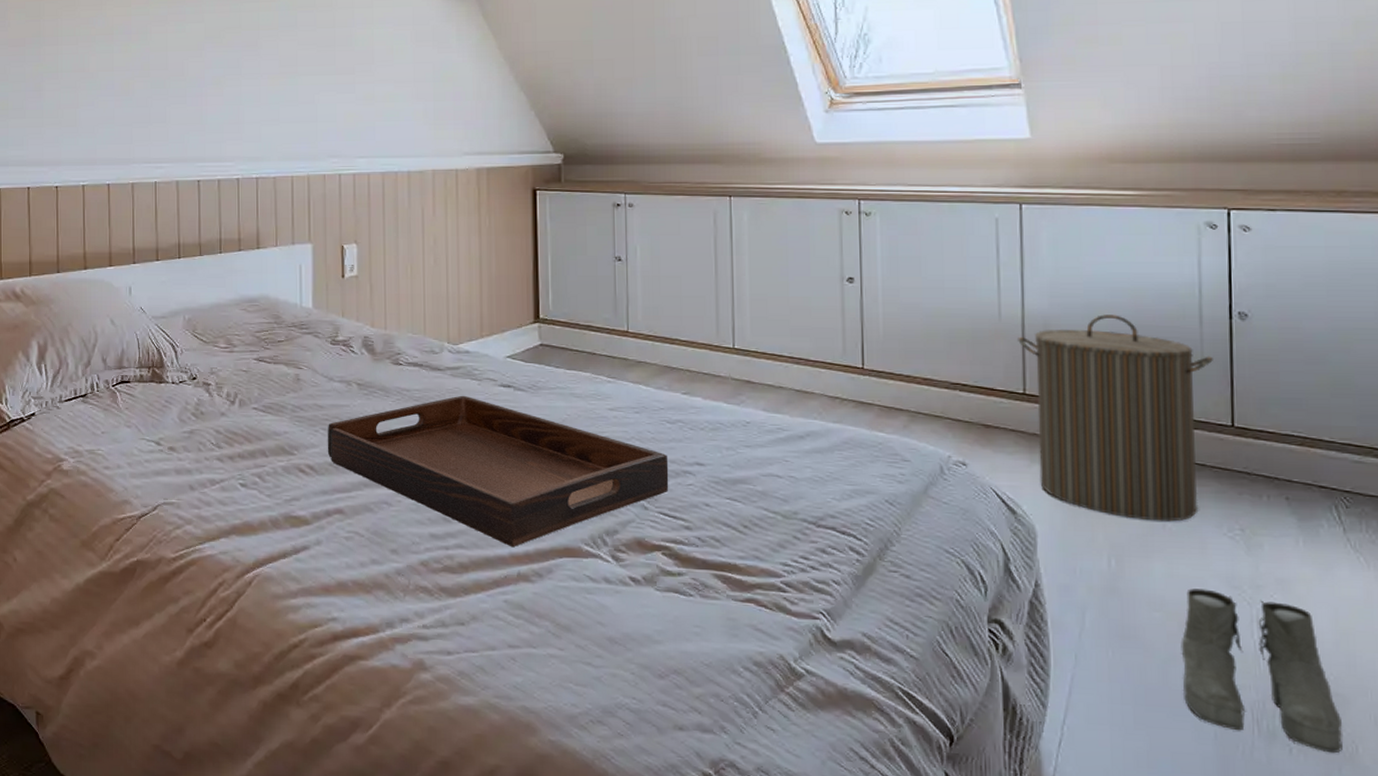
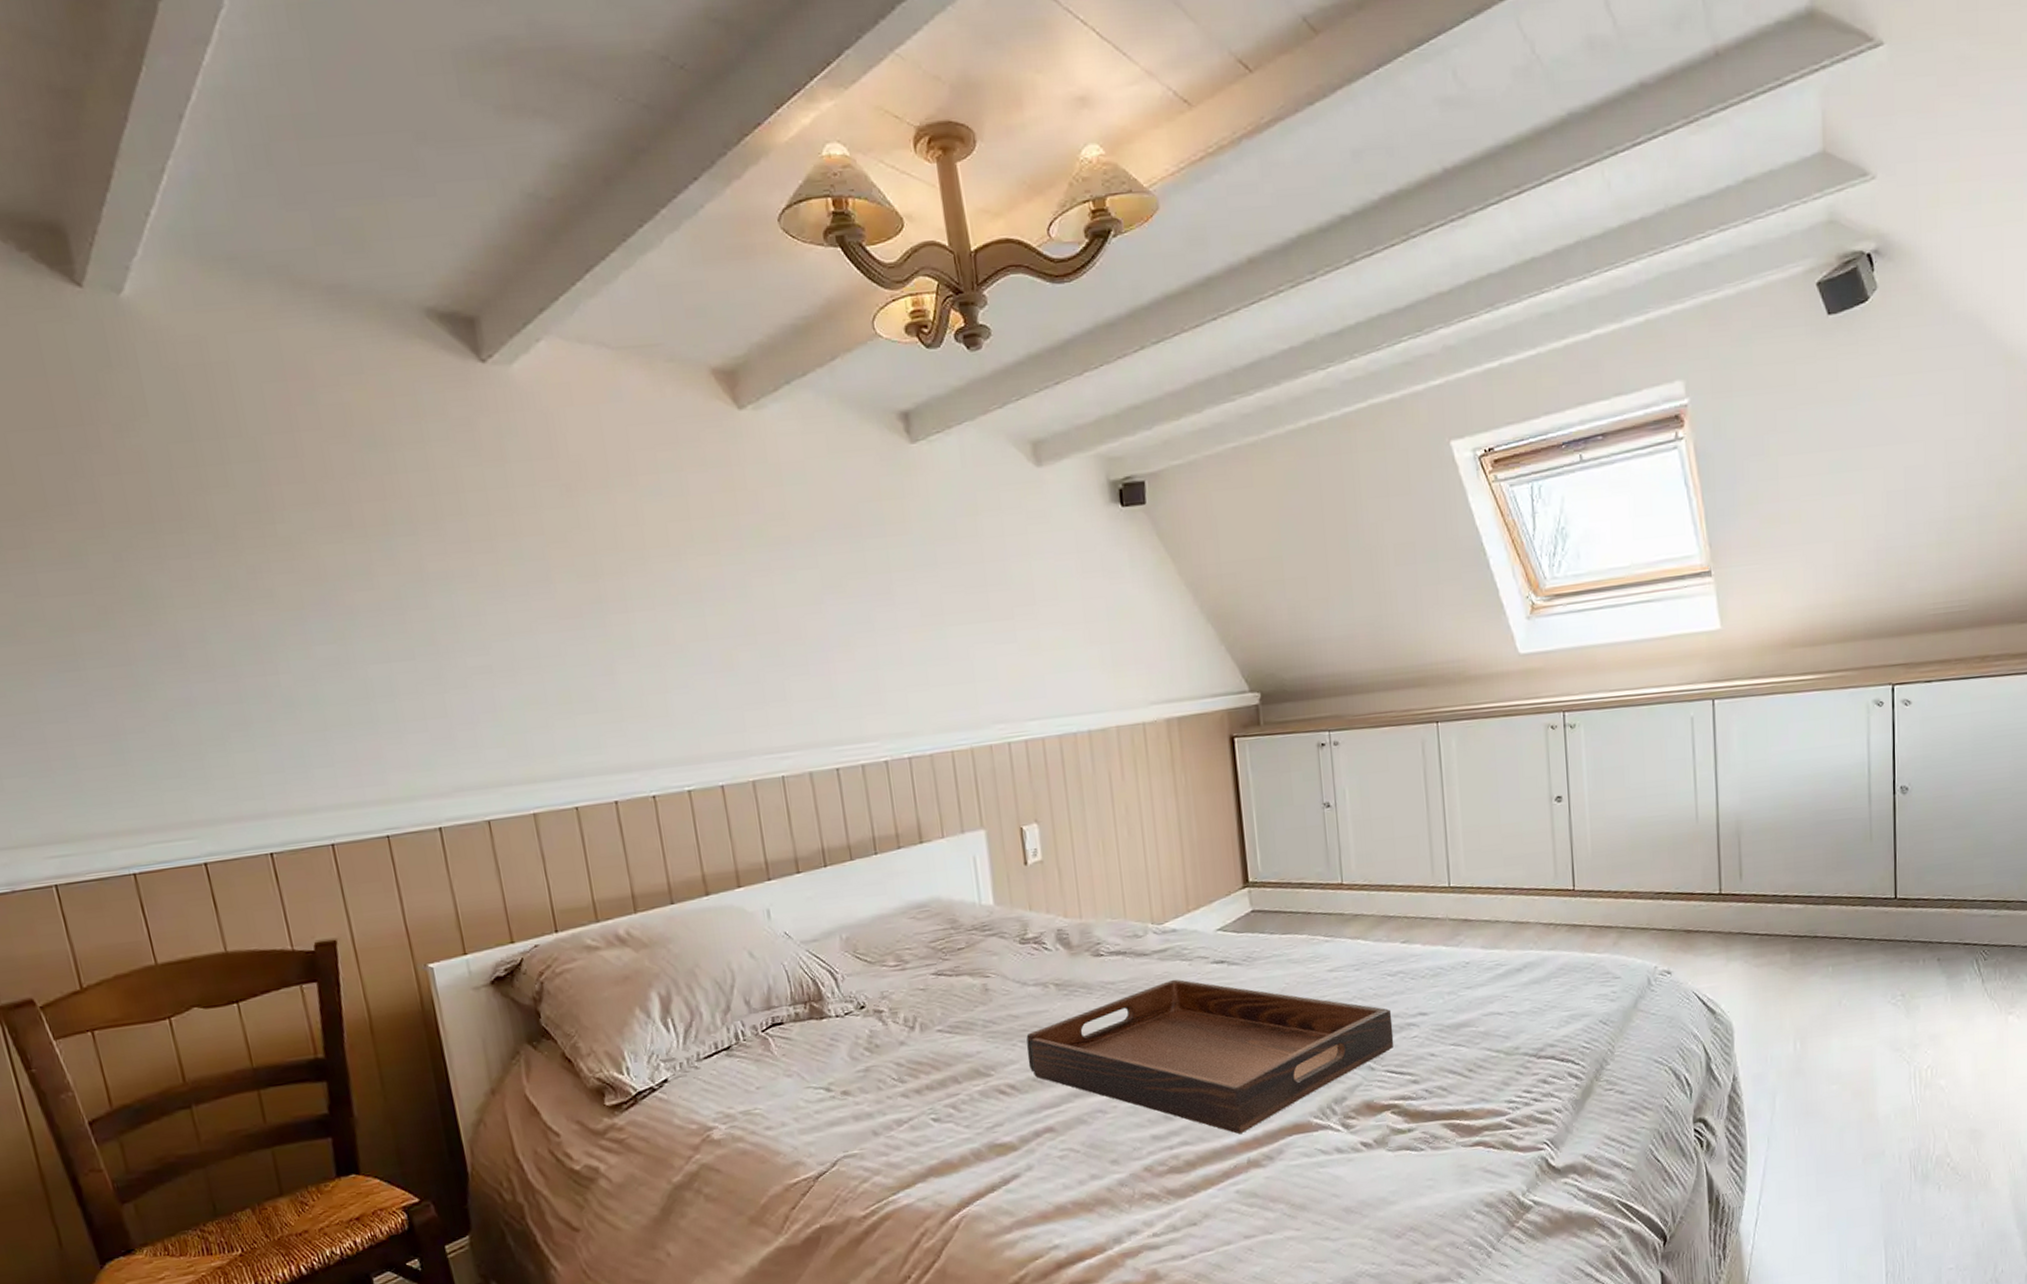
laundry hamper: present [1018,314,1213,522] -> none [1713,803,1880,1001]
boots: present [1180,588,1343,754] -> none [1854,1055,1979,1184]

